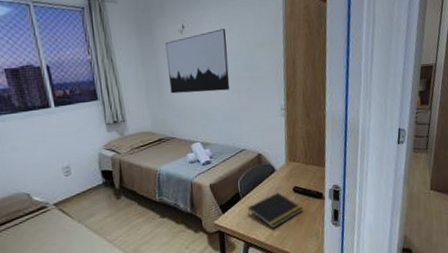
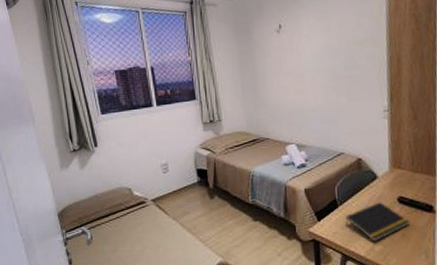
wall art: present [165,29,230,94] -> none [261,27,328,94]

